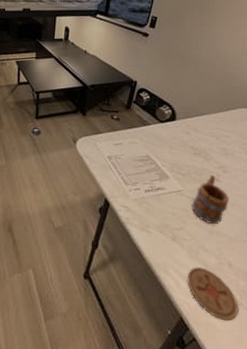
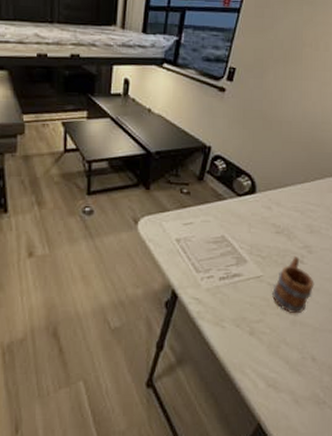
coaster: present [187,266,238,321] -> none [266,363,322,423]

